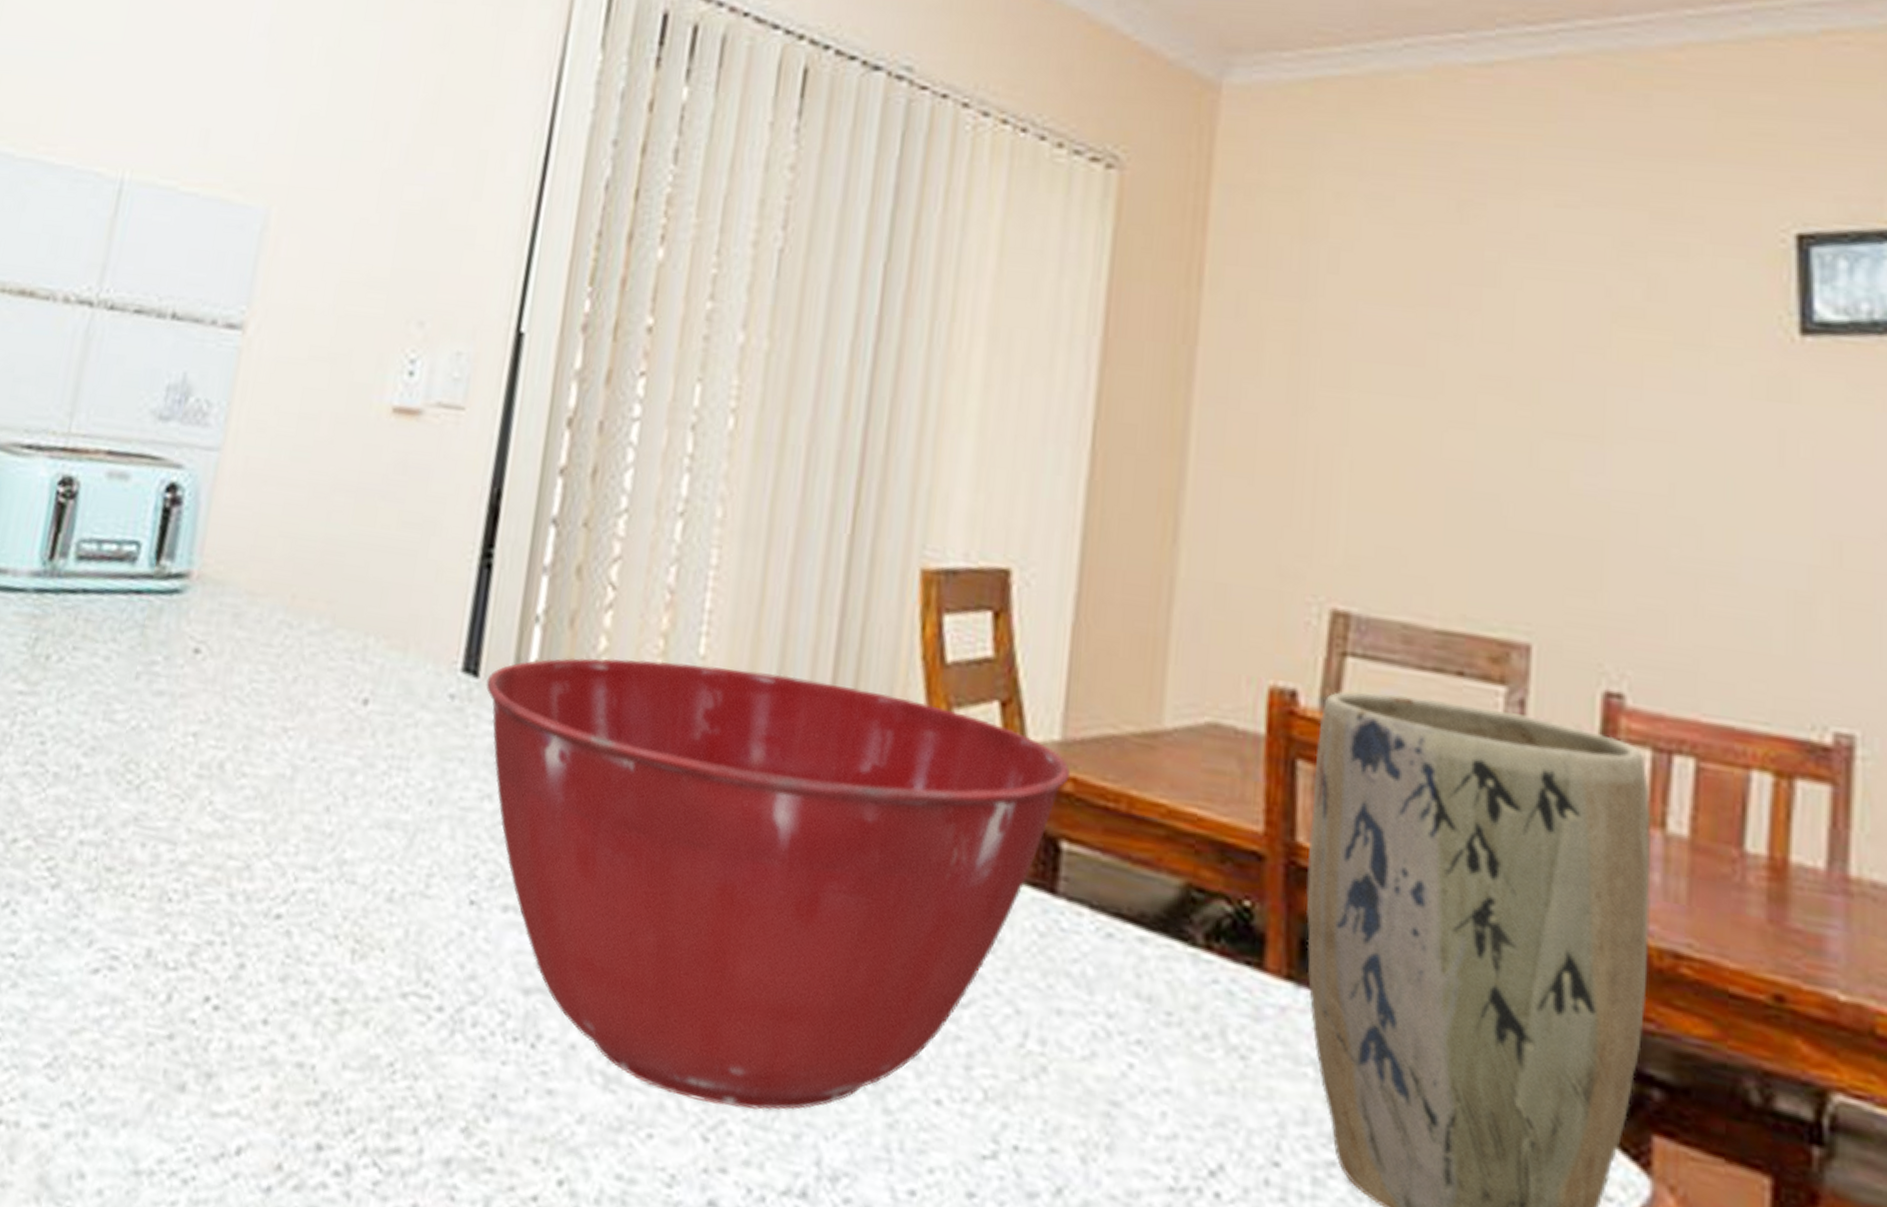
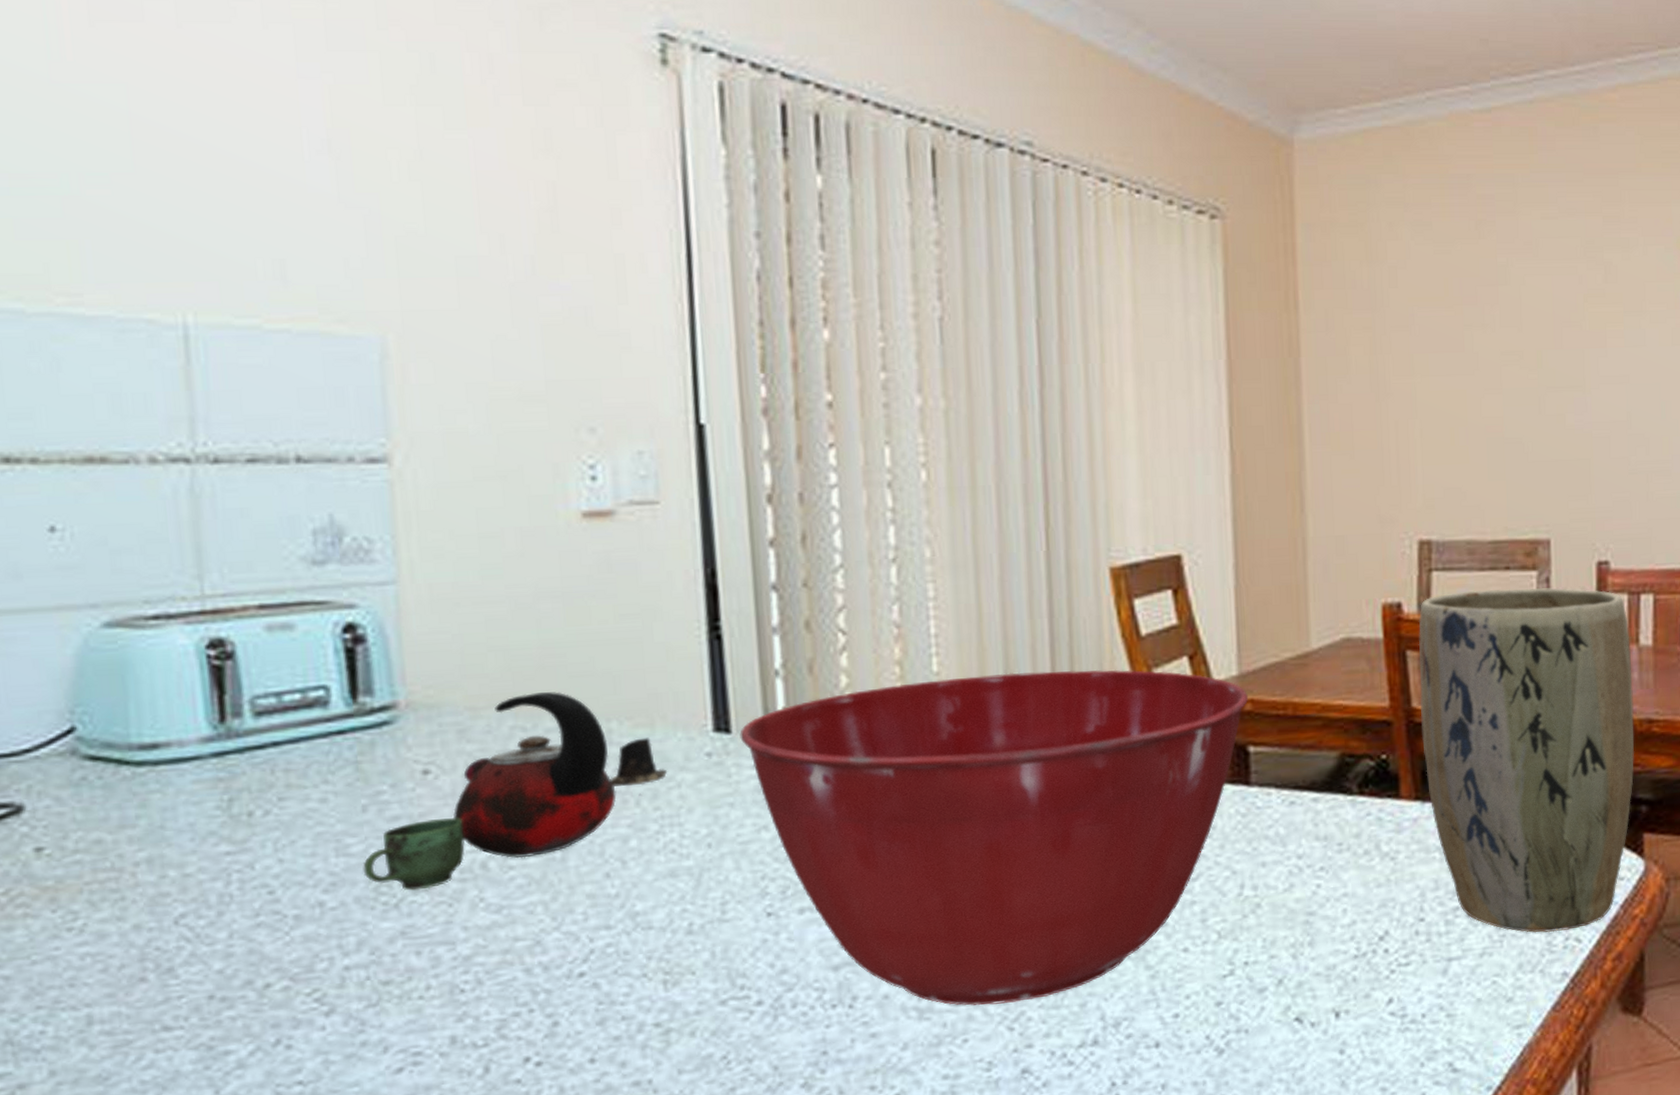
kettle: none [120,588,409,778] -> present [362,691,668,891]

